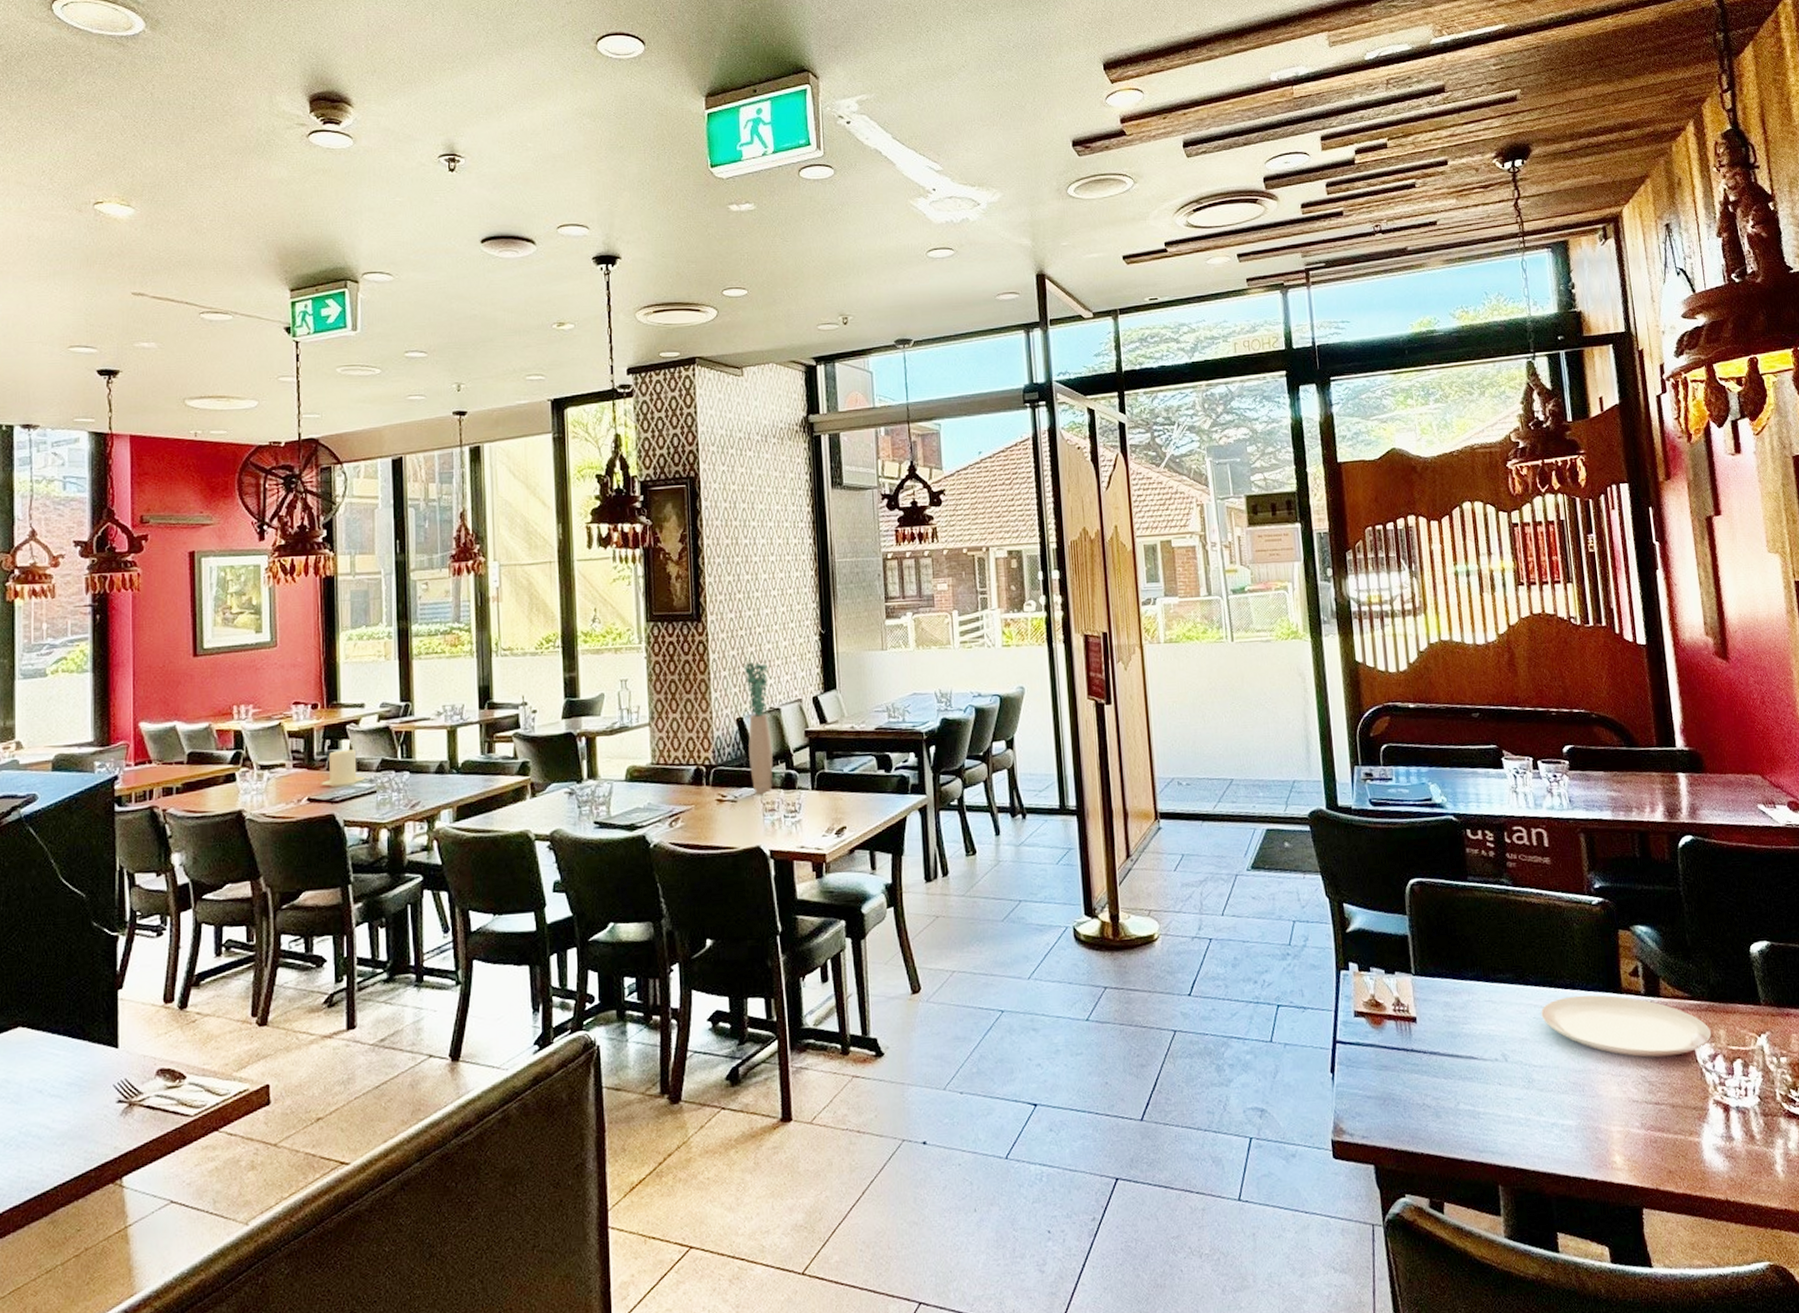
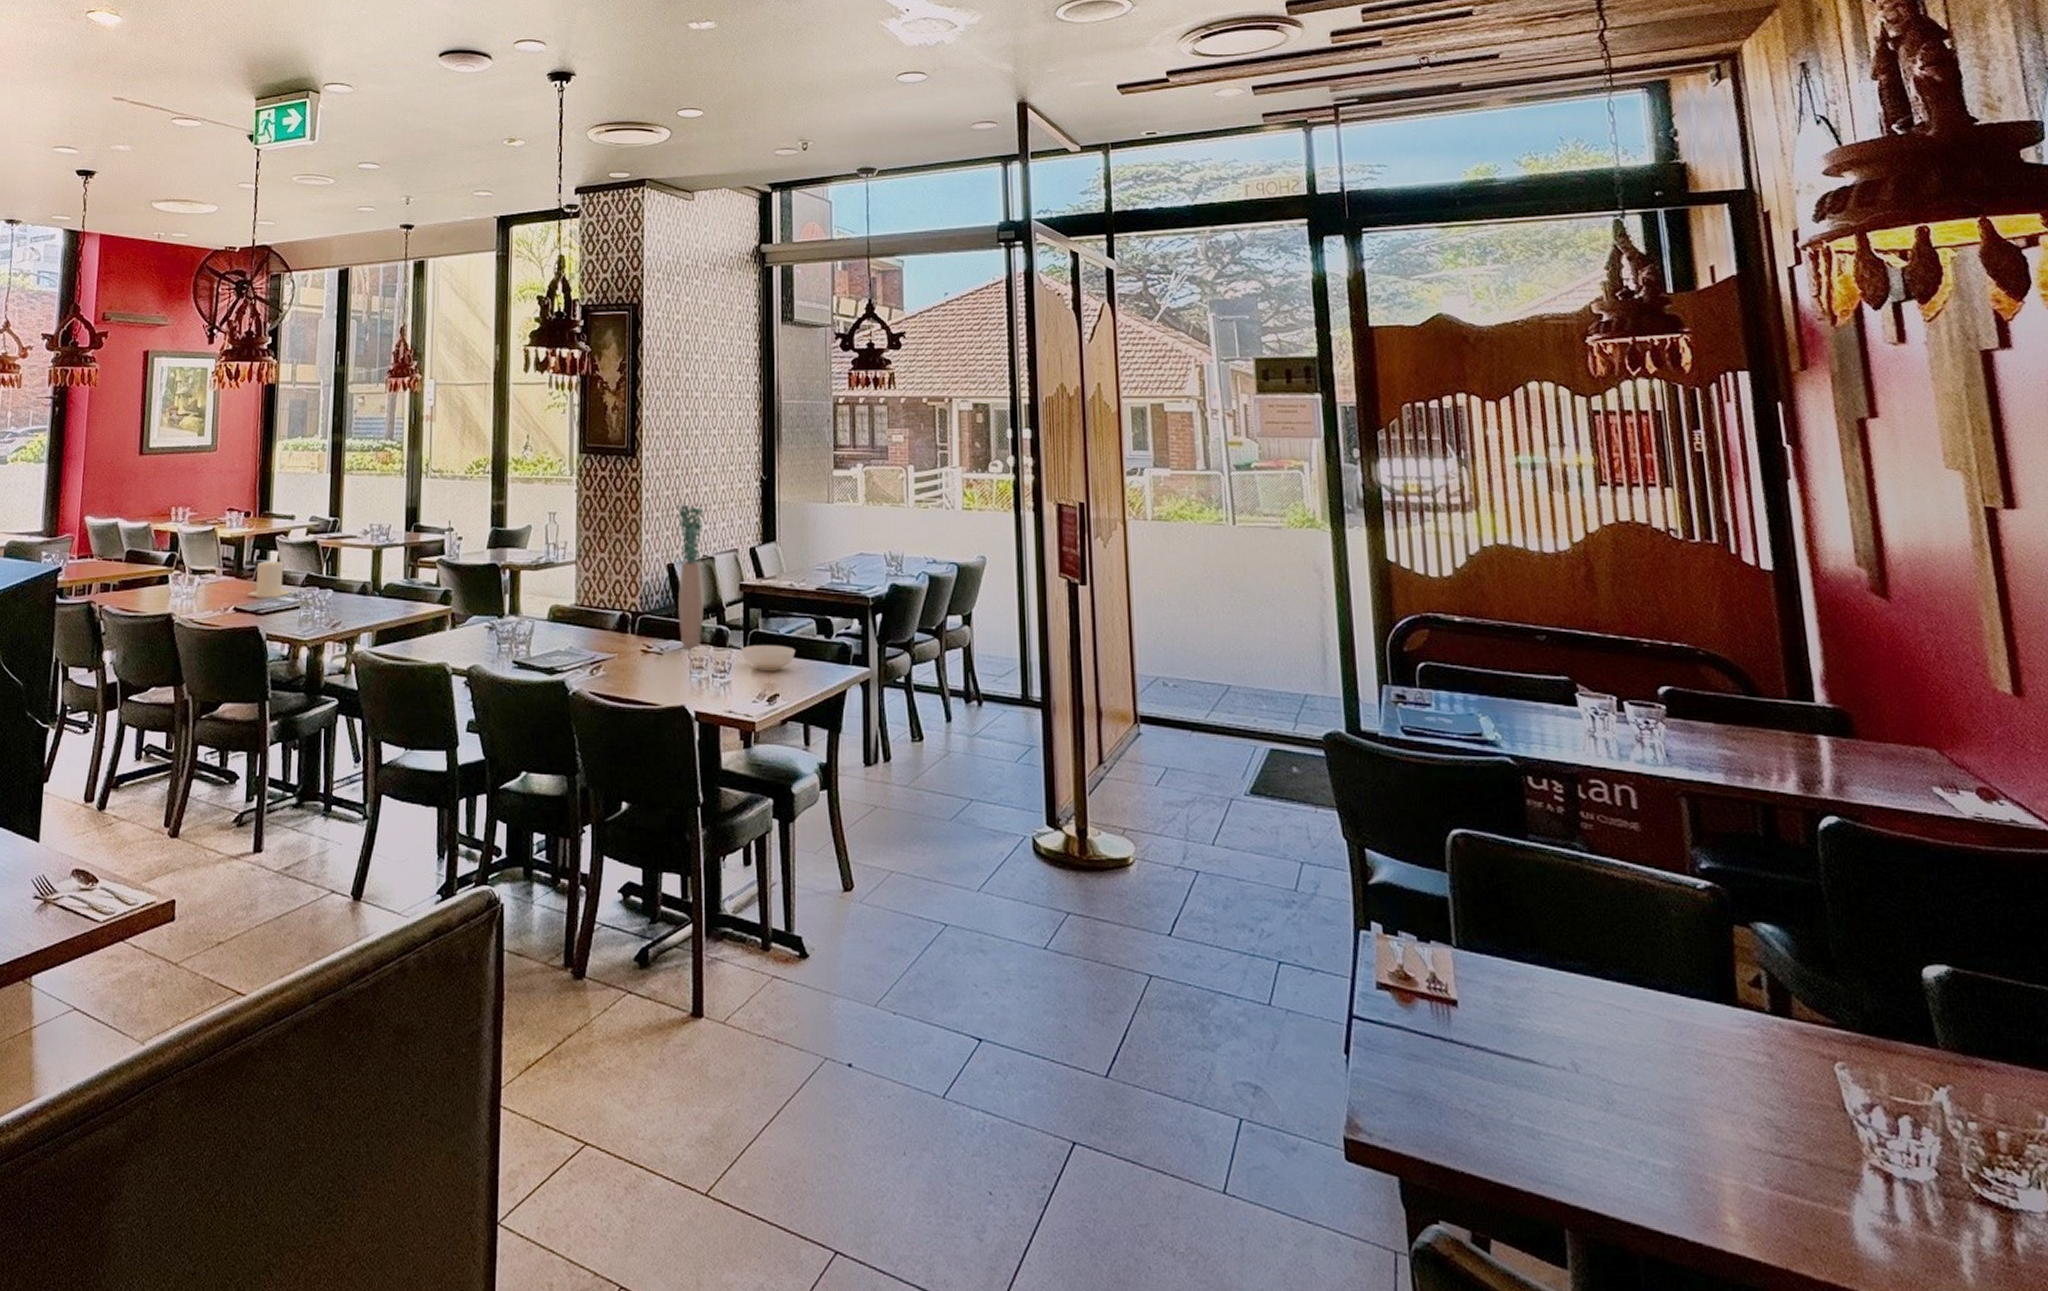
bowl: none [809,782,860,808] -> present [740,644,796,672]
plate: present [1541,995,1711,1058] -> none [1625,1001,1866,1099]

